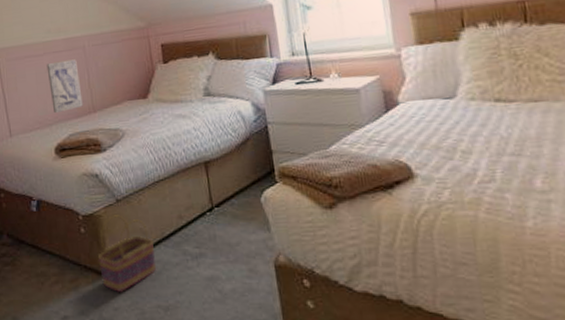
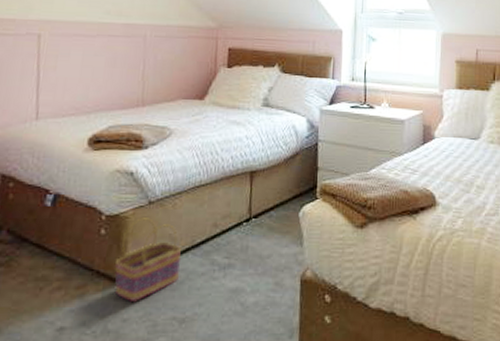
wall art: present [46,59,83,114] -> none [95,46,134,102]

